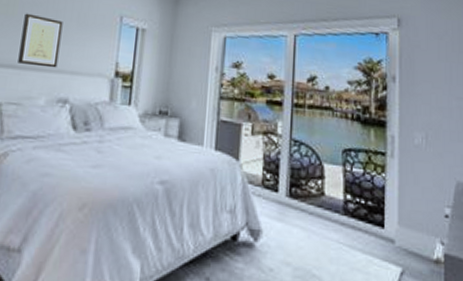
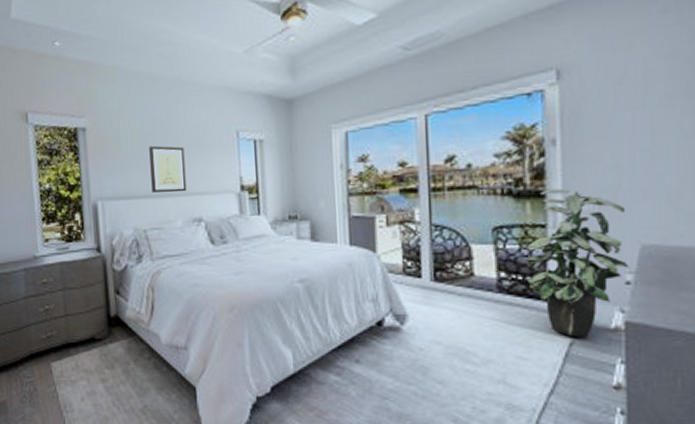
indoor plant: none [362,120,448,267] -> present [518,188,629,337]

